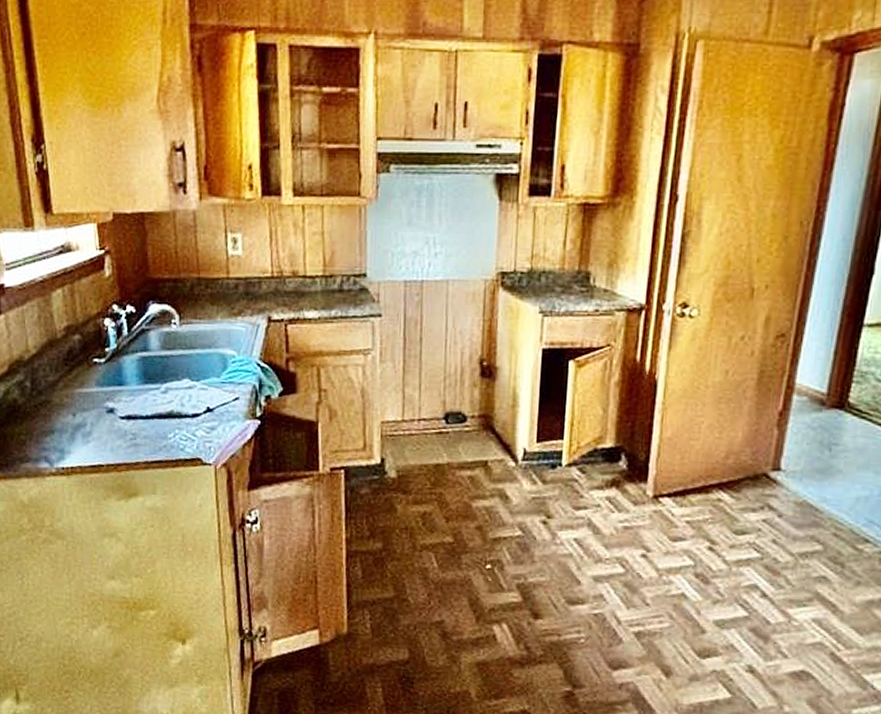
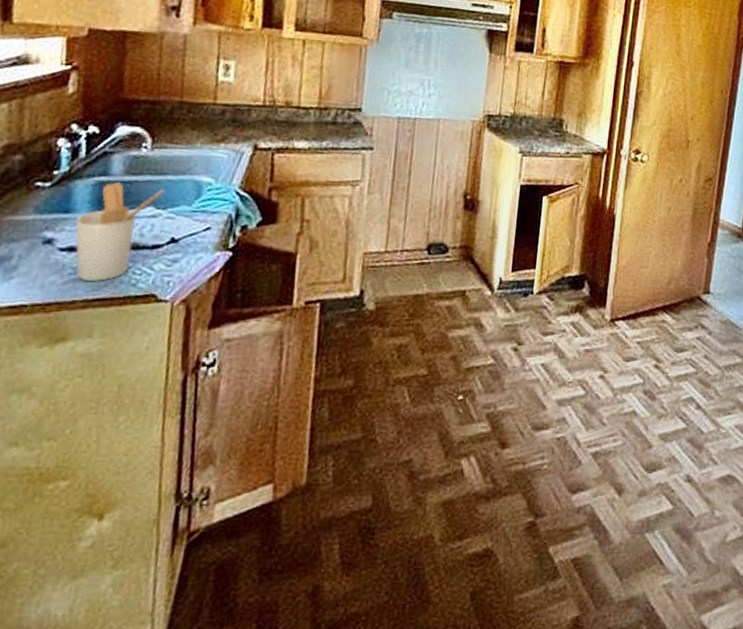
utensil holder: none [129,357,197,446] -> present [74,182,166,281]

